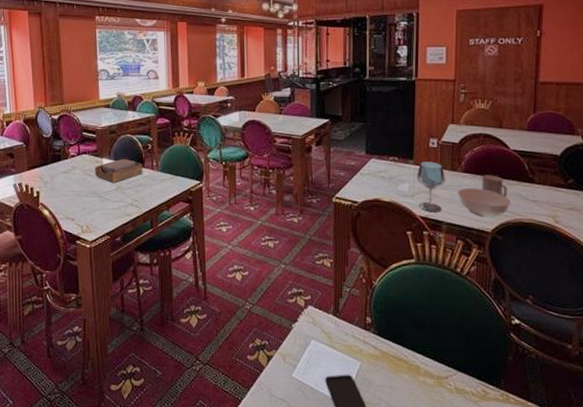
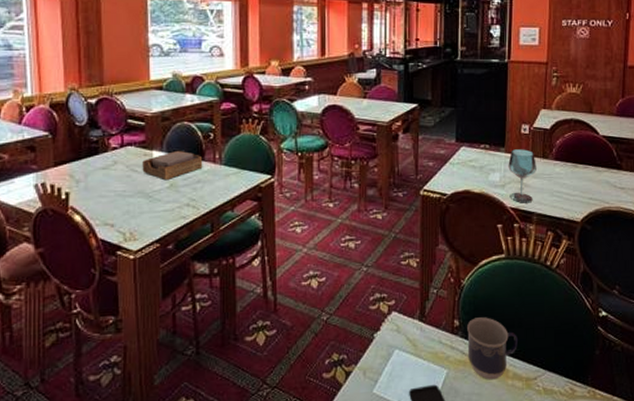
cup: none [379,316,430,375] -> present [467,317,519,380]
bowl: present [458,188,511,218] -> none [549,176,600,207]
mug: present [481,175,508,197] -> none [572,162,597,185]

